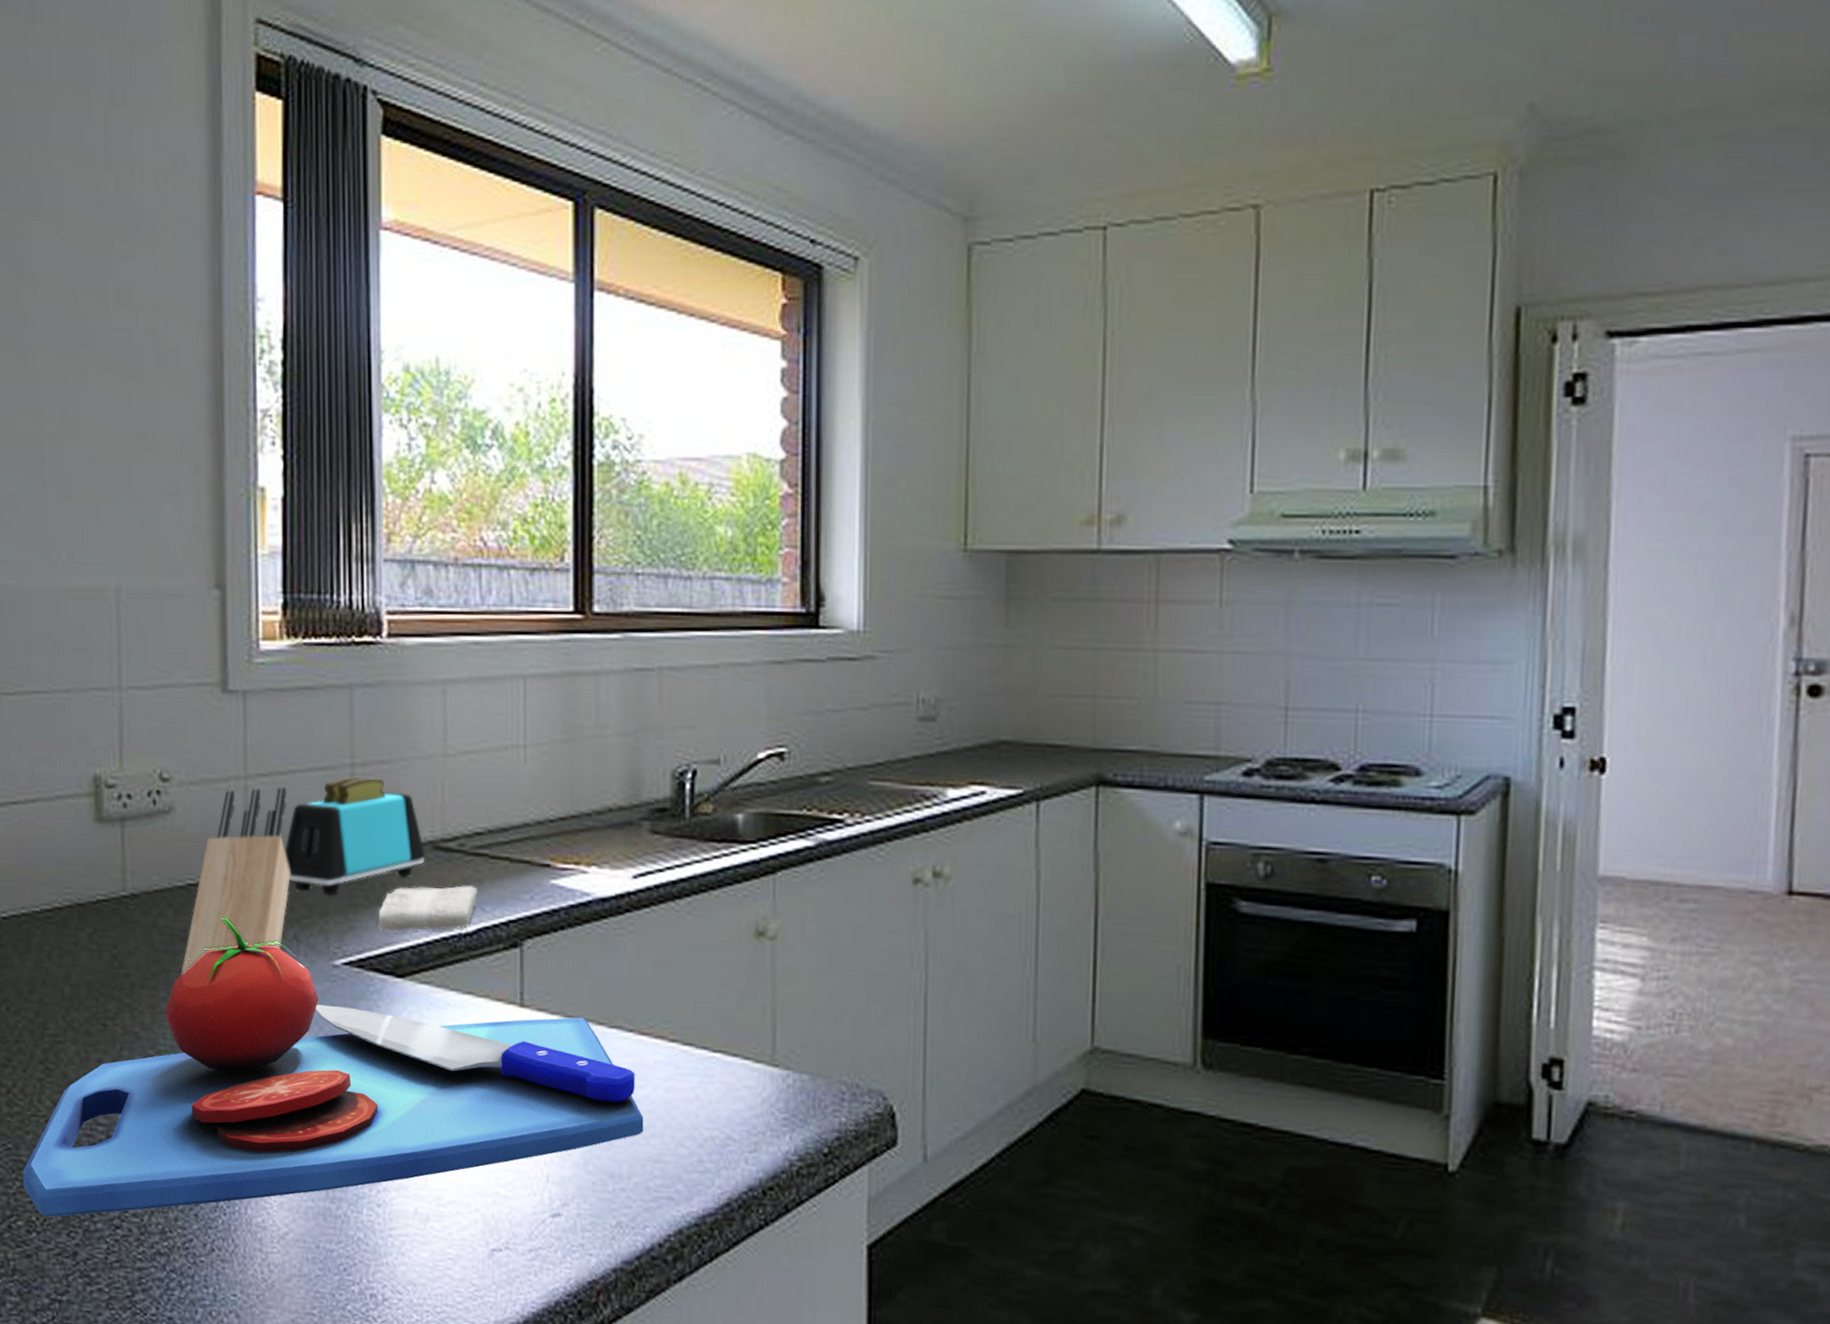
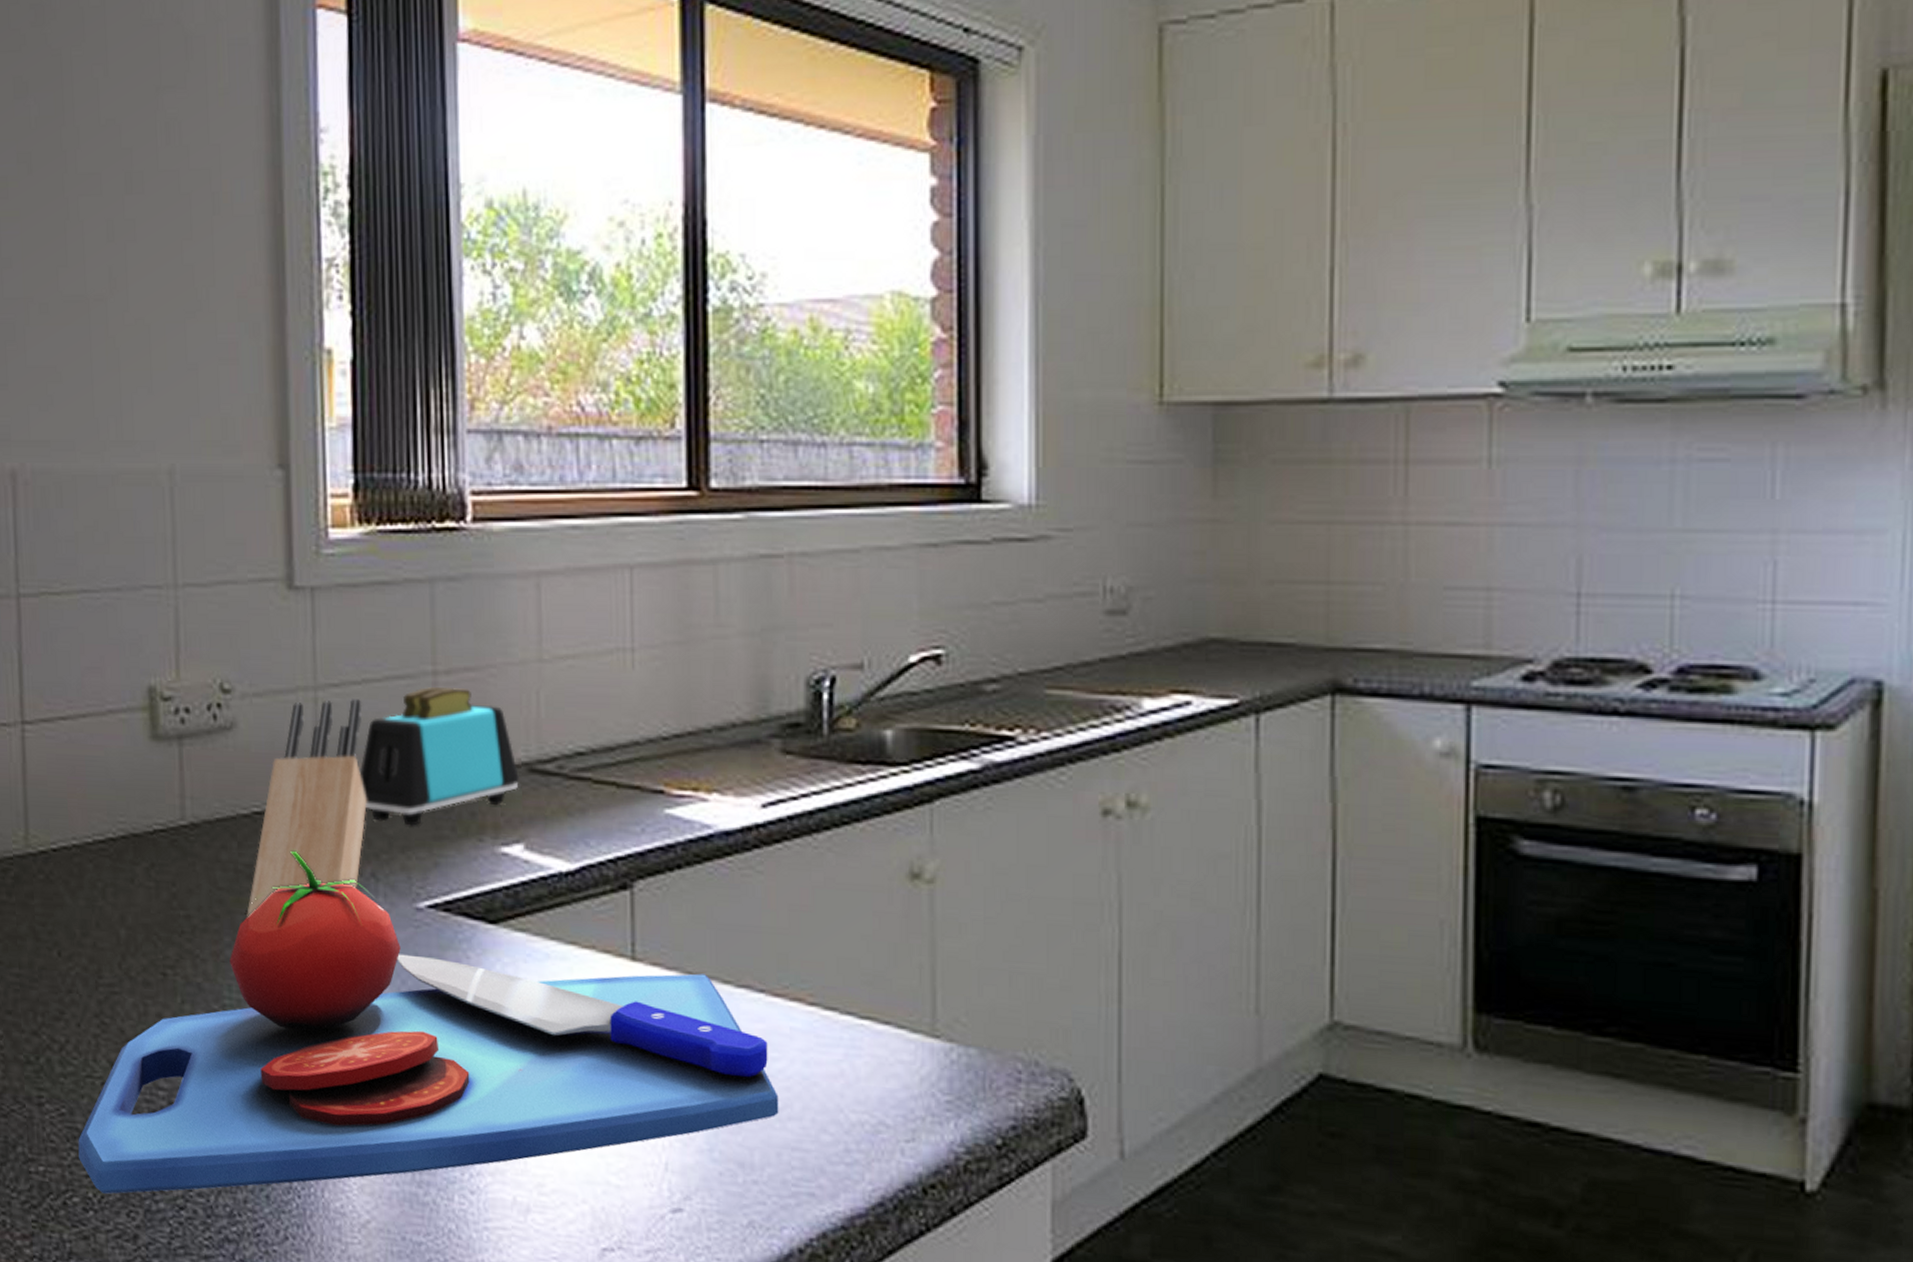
washcloth: present [377,885,479,932] -> none [465,814,582,870]

